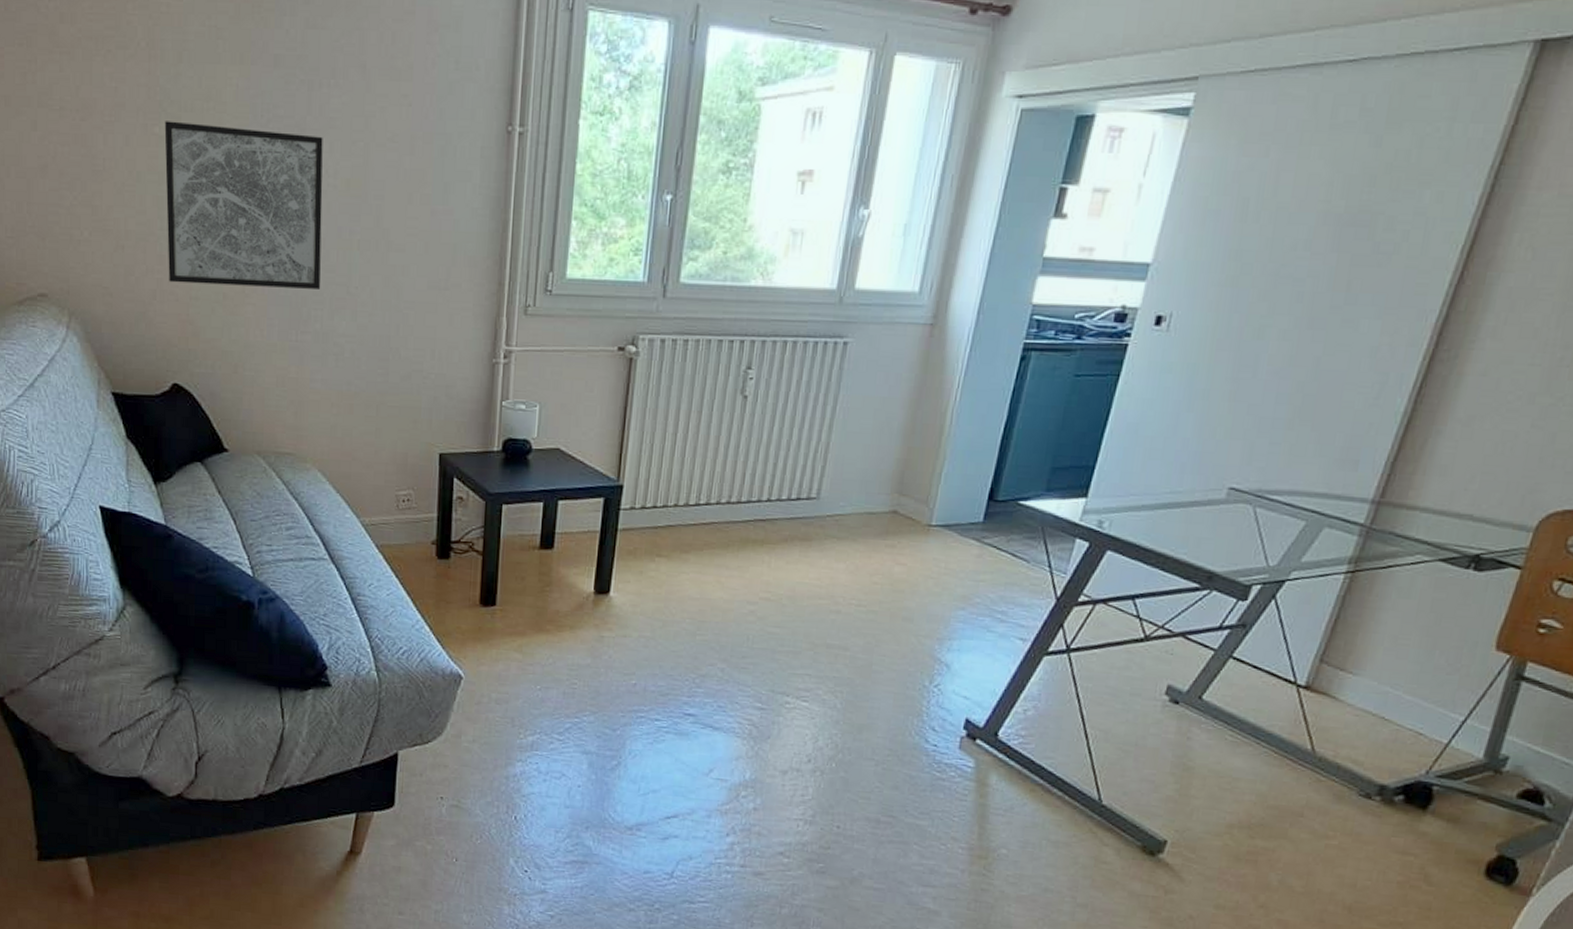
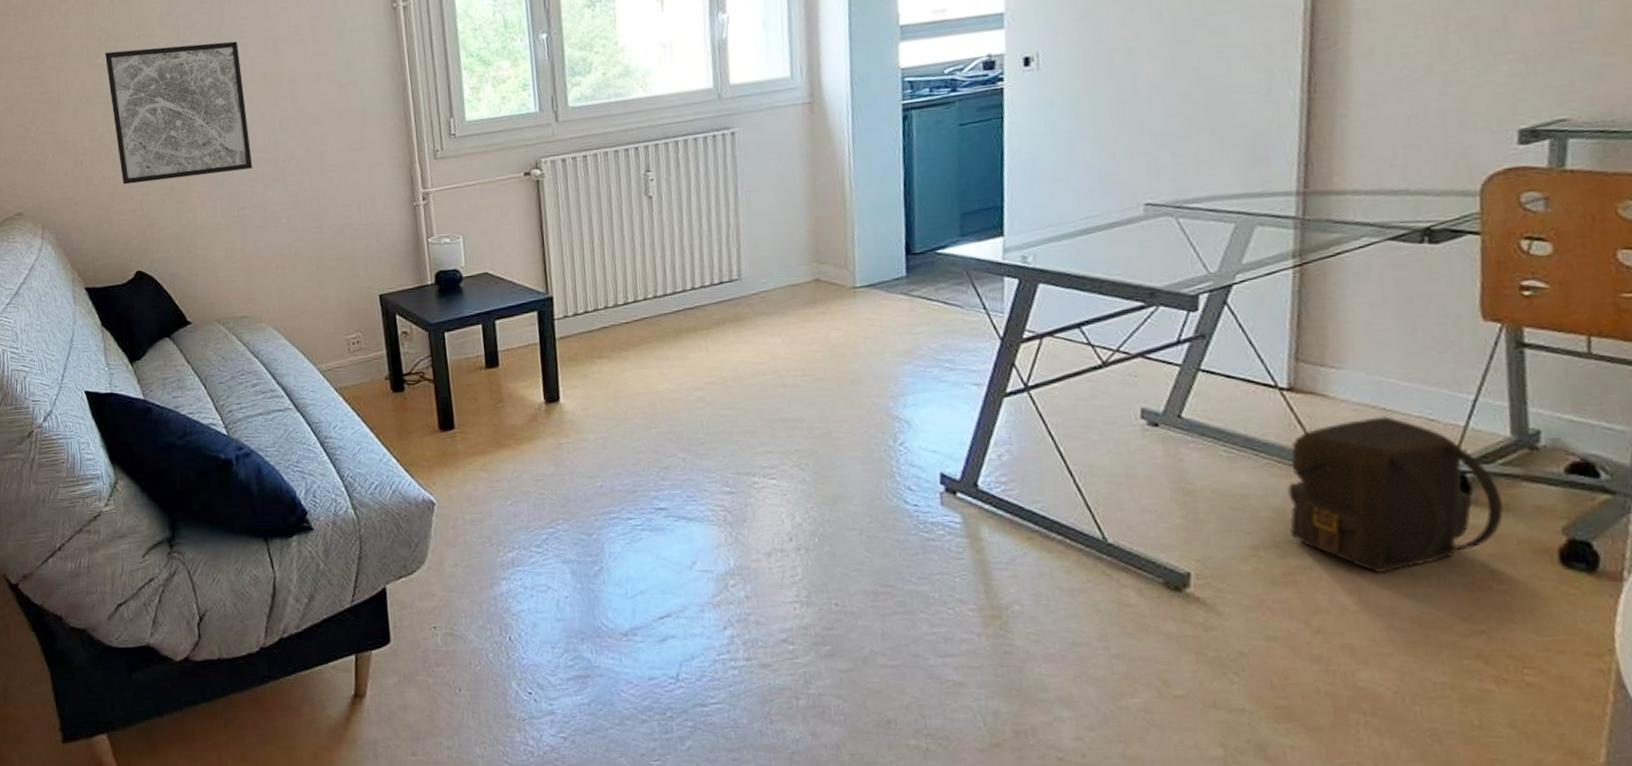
backpack: none [1266,724,1457,863] -> present [1287,416,1504,573]

